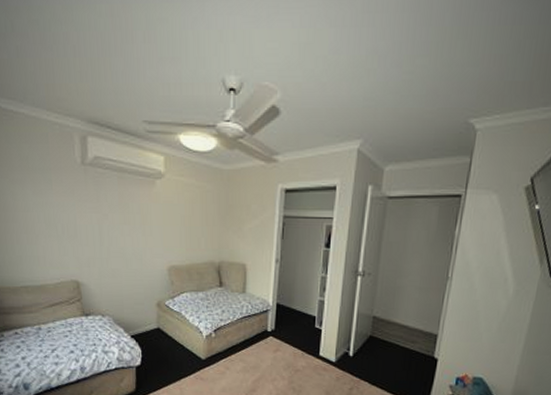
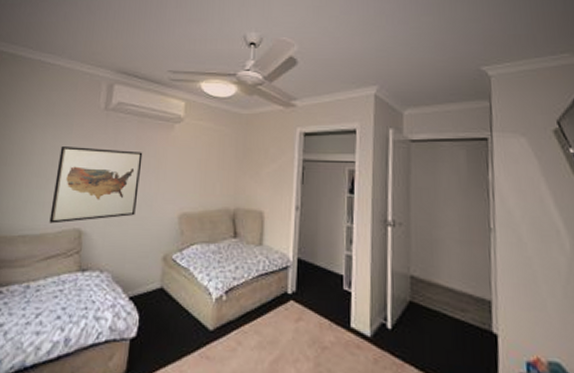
wall art: none [43,203,128,276] -> present [49,146,143,224]

